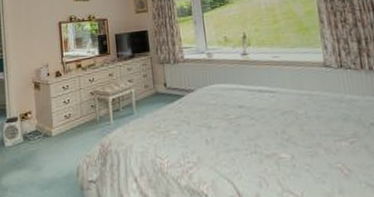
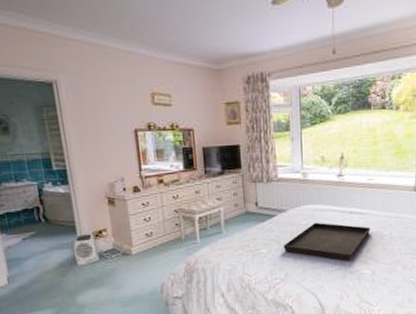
serving tray: none [193,101,284,143] -> present [283,222,371,261]

